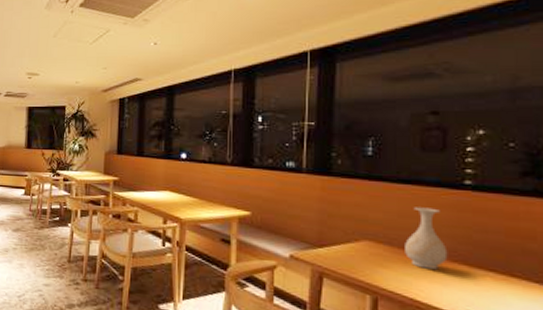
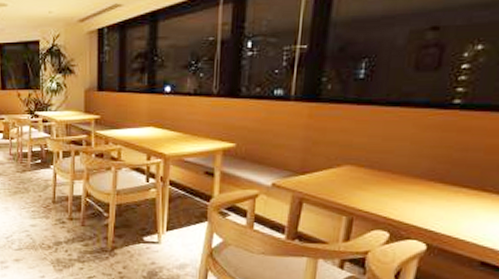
vase: present [405,207,448,270] -> none [384,129,427,189]

